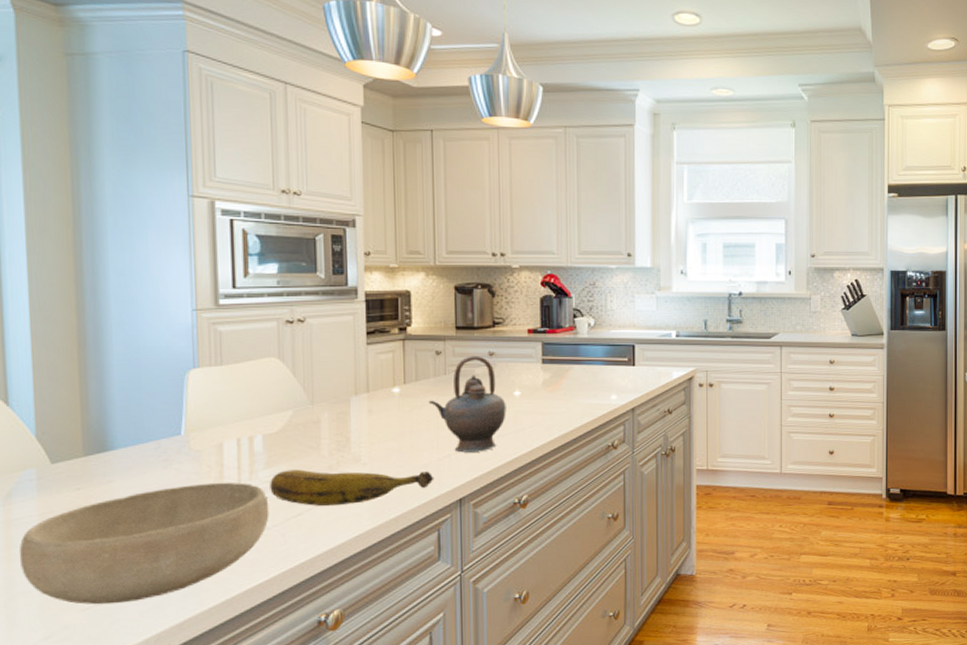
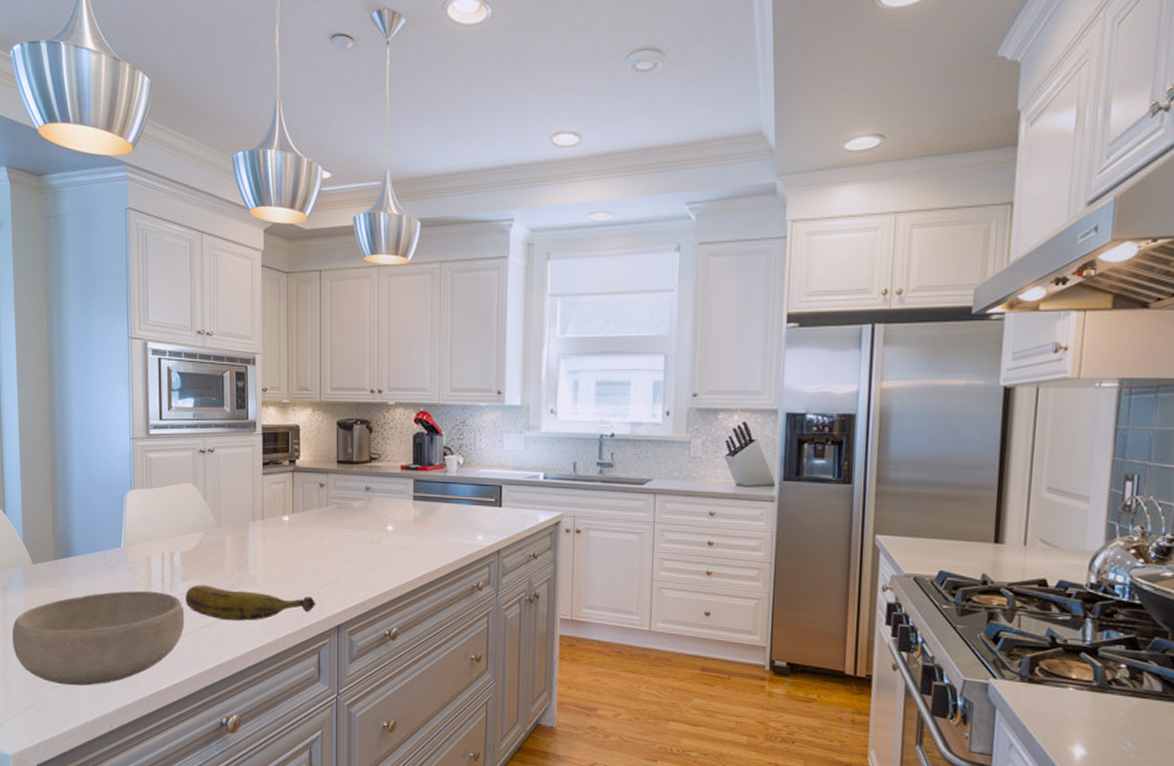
teapot: present [428,356,506,453] -> none [312,489,380,583]

